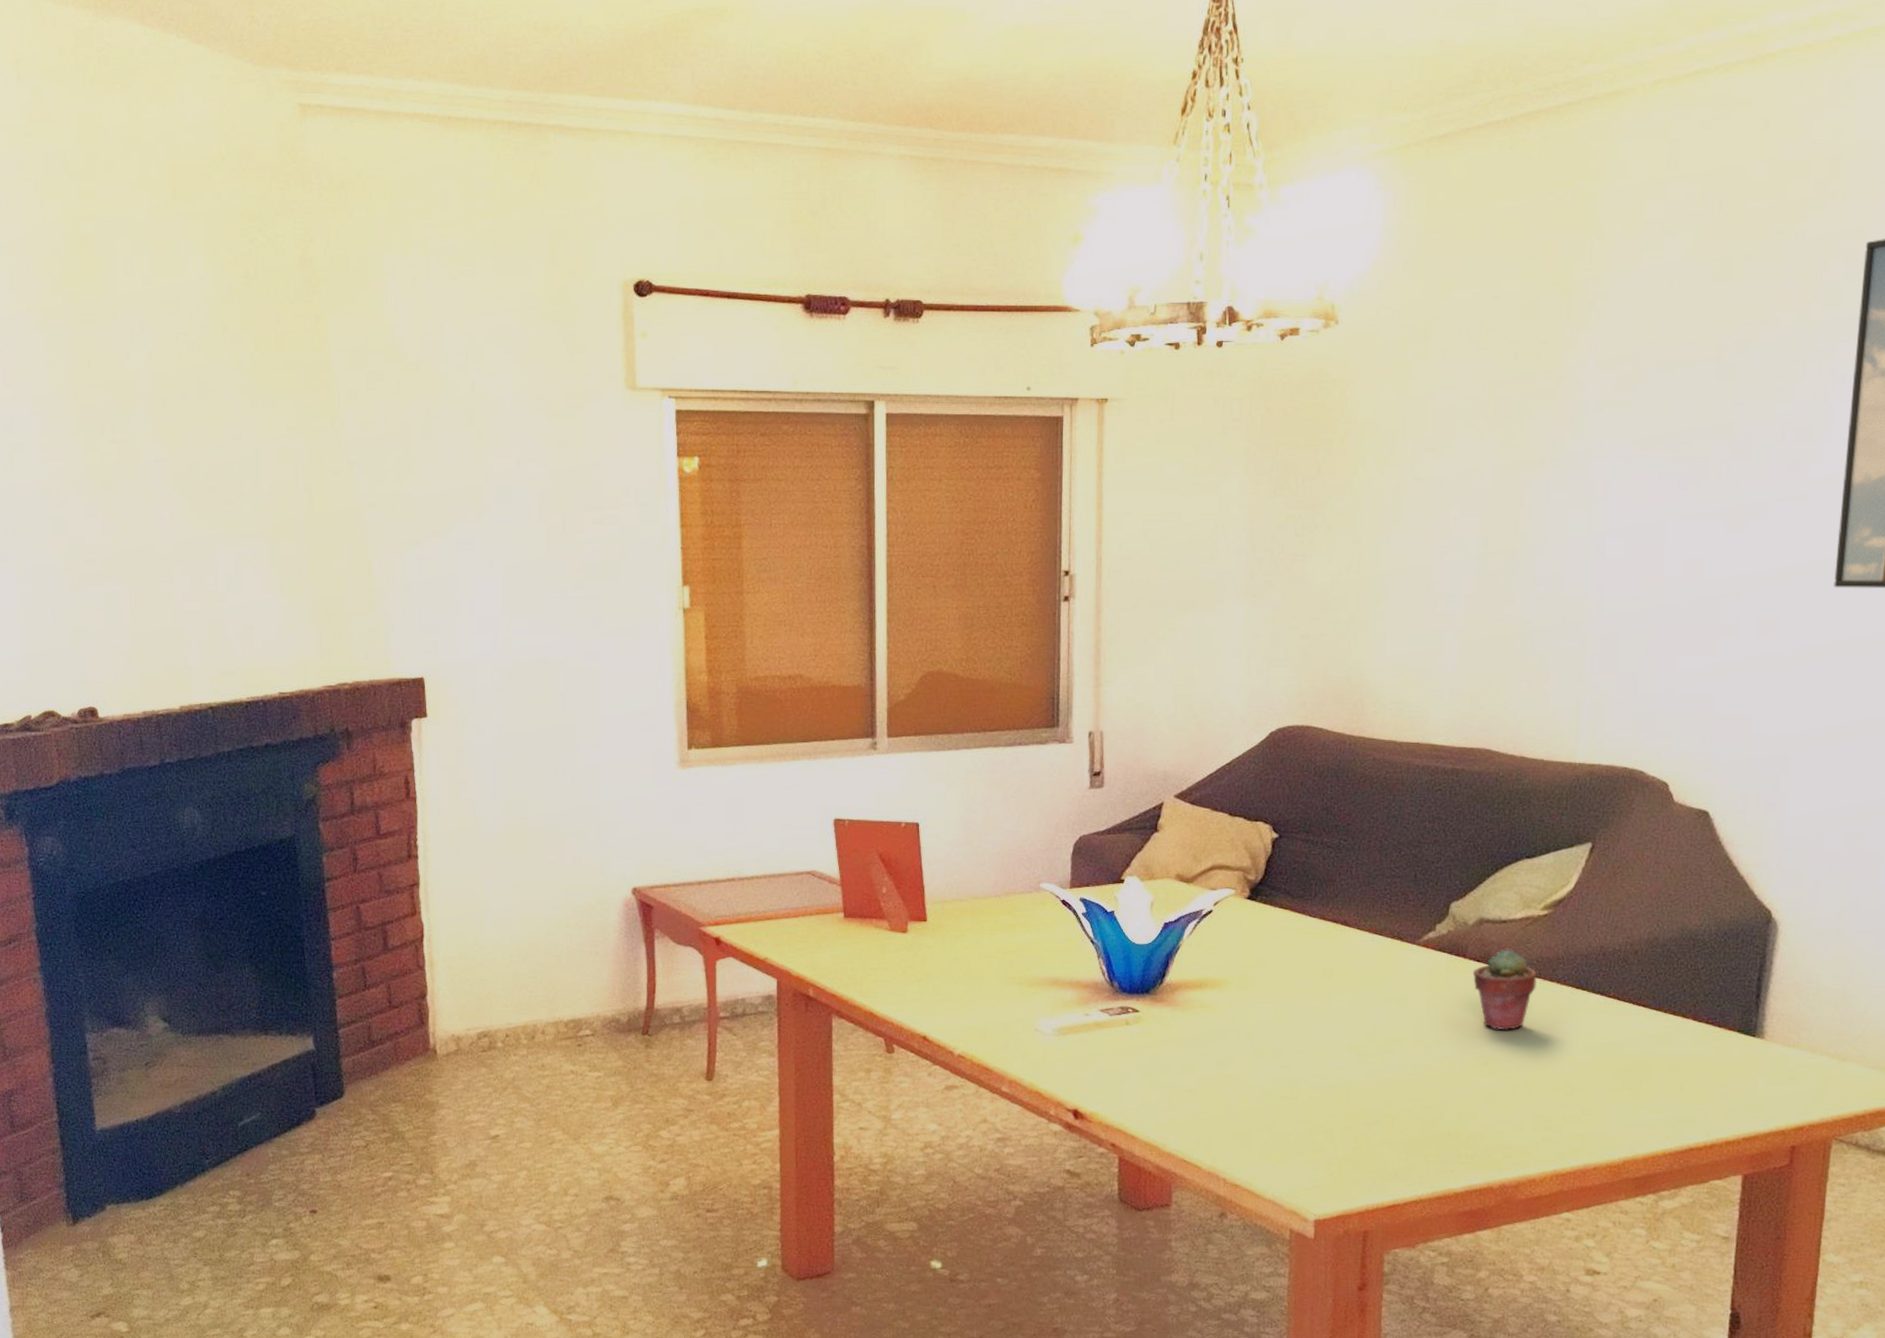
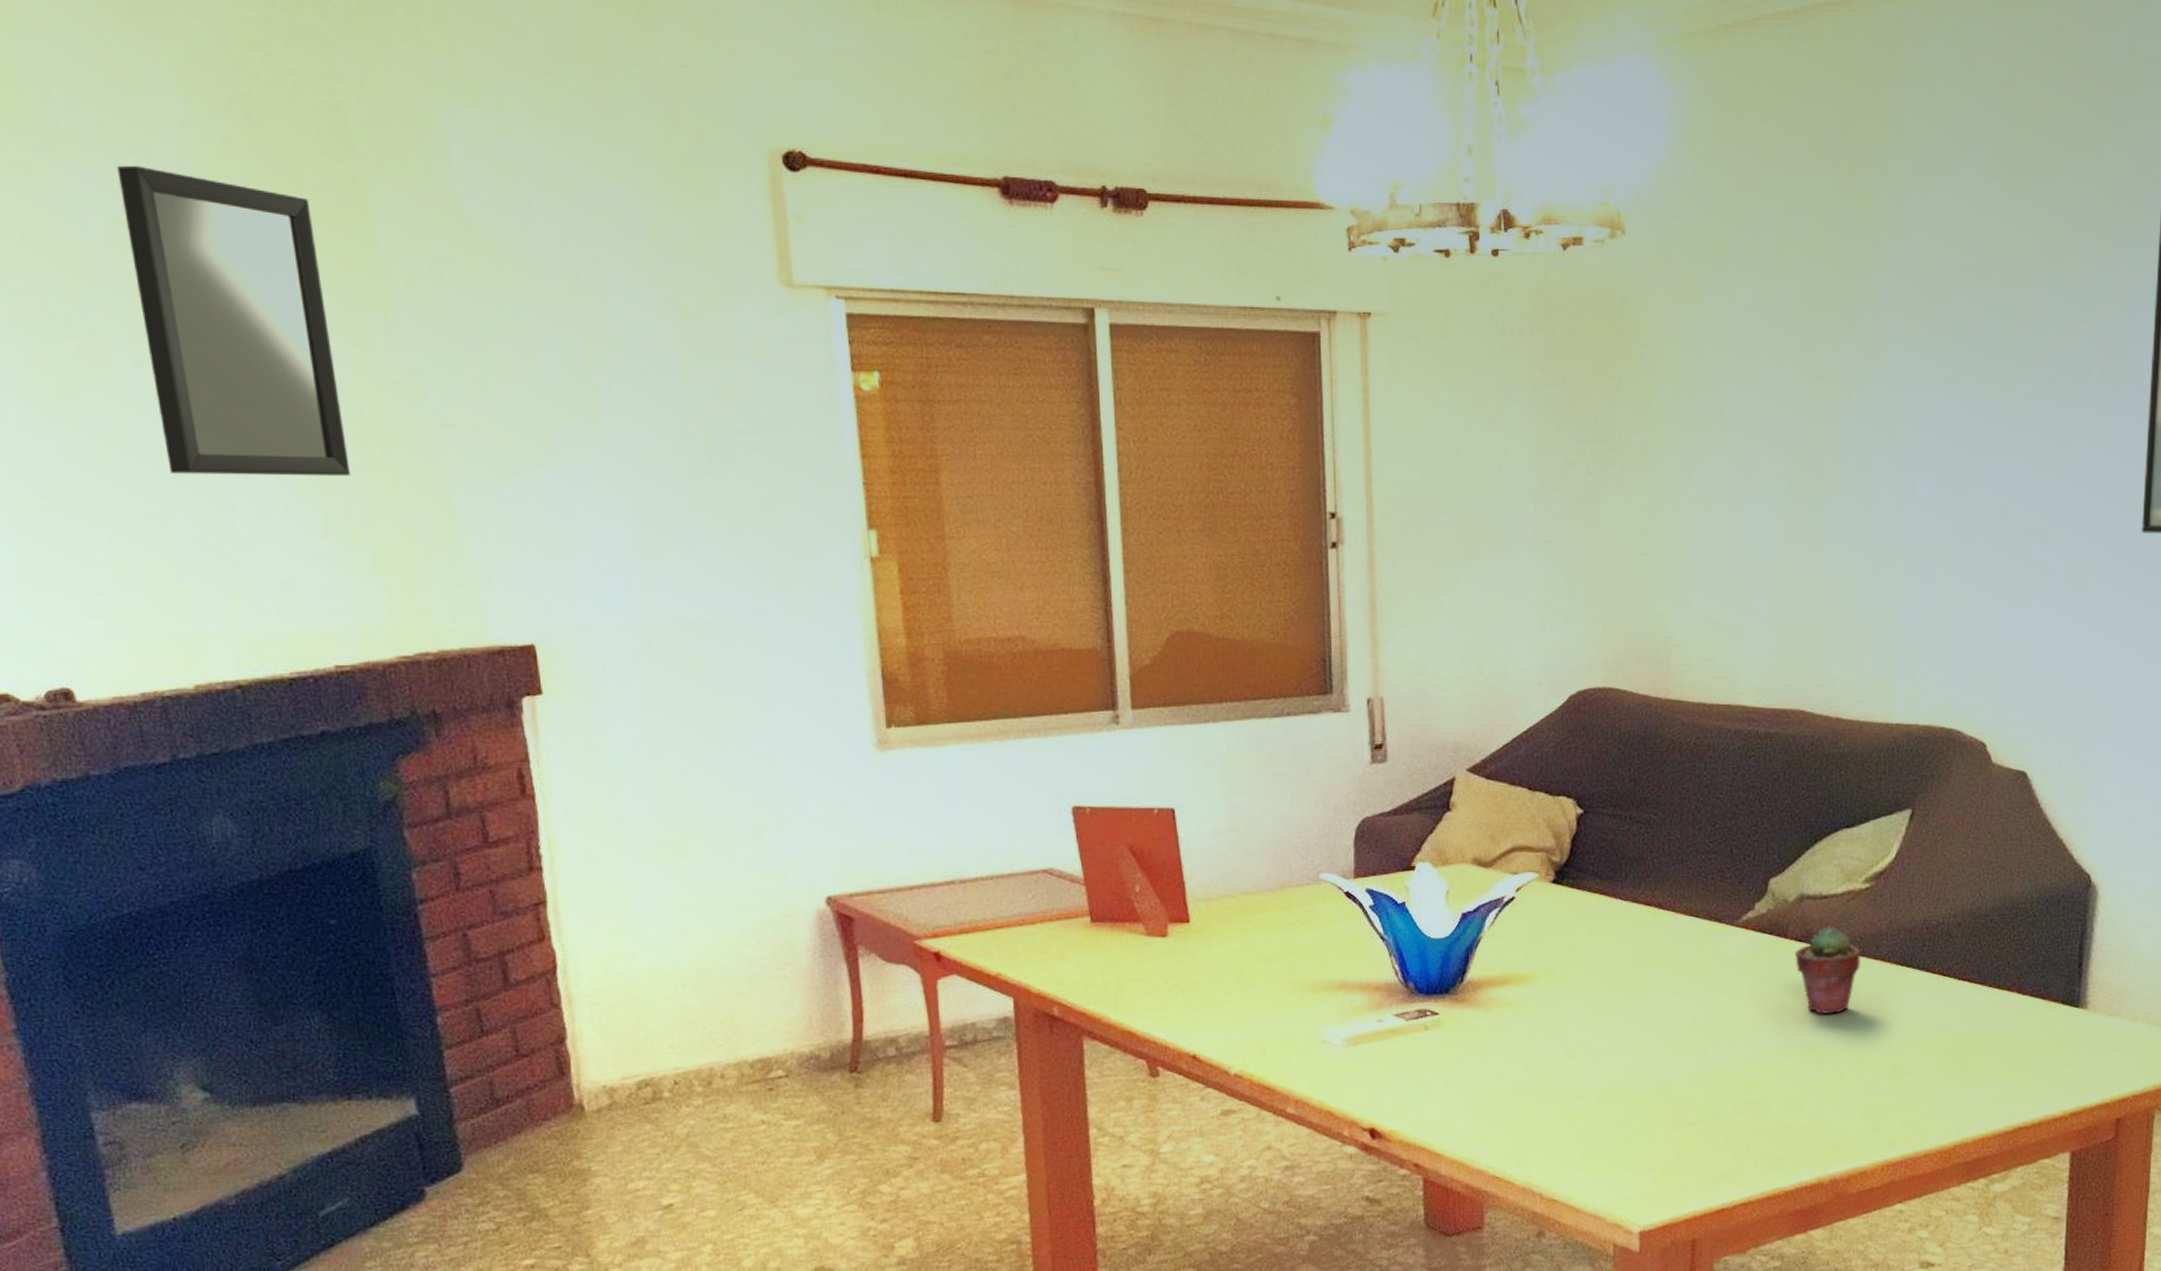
home mirror: none [155,311,300,545] -> present [117,165,350,476]

